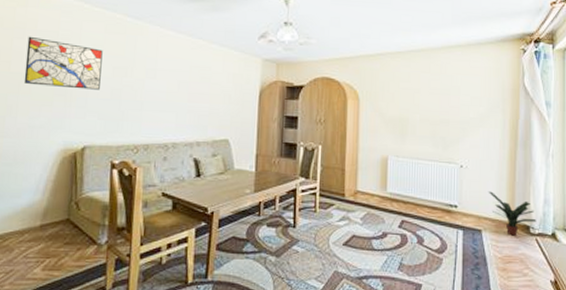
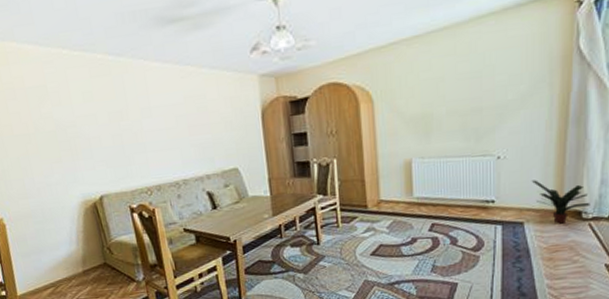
wall art: present [23,36,103,90] -> none [19,95,101,144]

